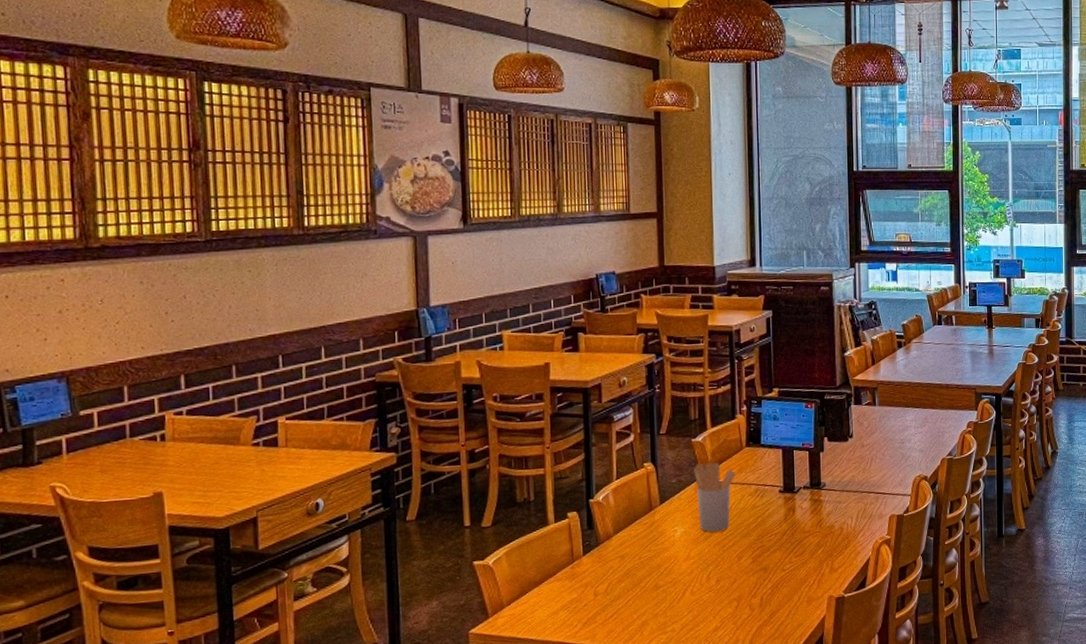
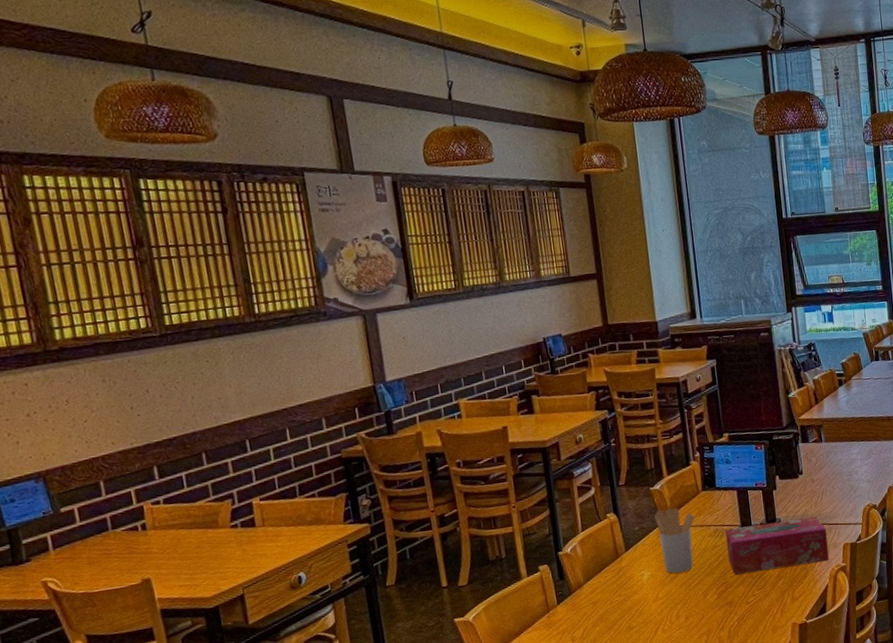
tissue box: none [766,483,874,539] -> present [725,516,829,575]

